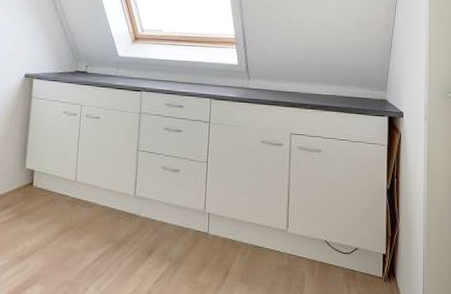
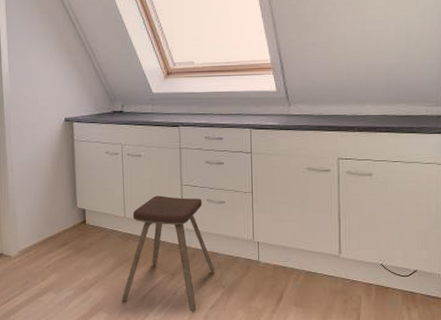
music stool: none [61,160,164,287] -> present [121,195,215,312]

